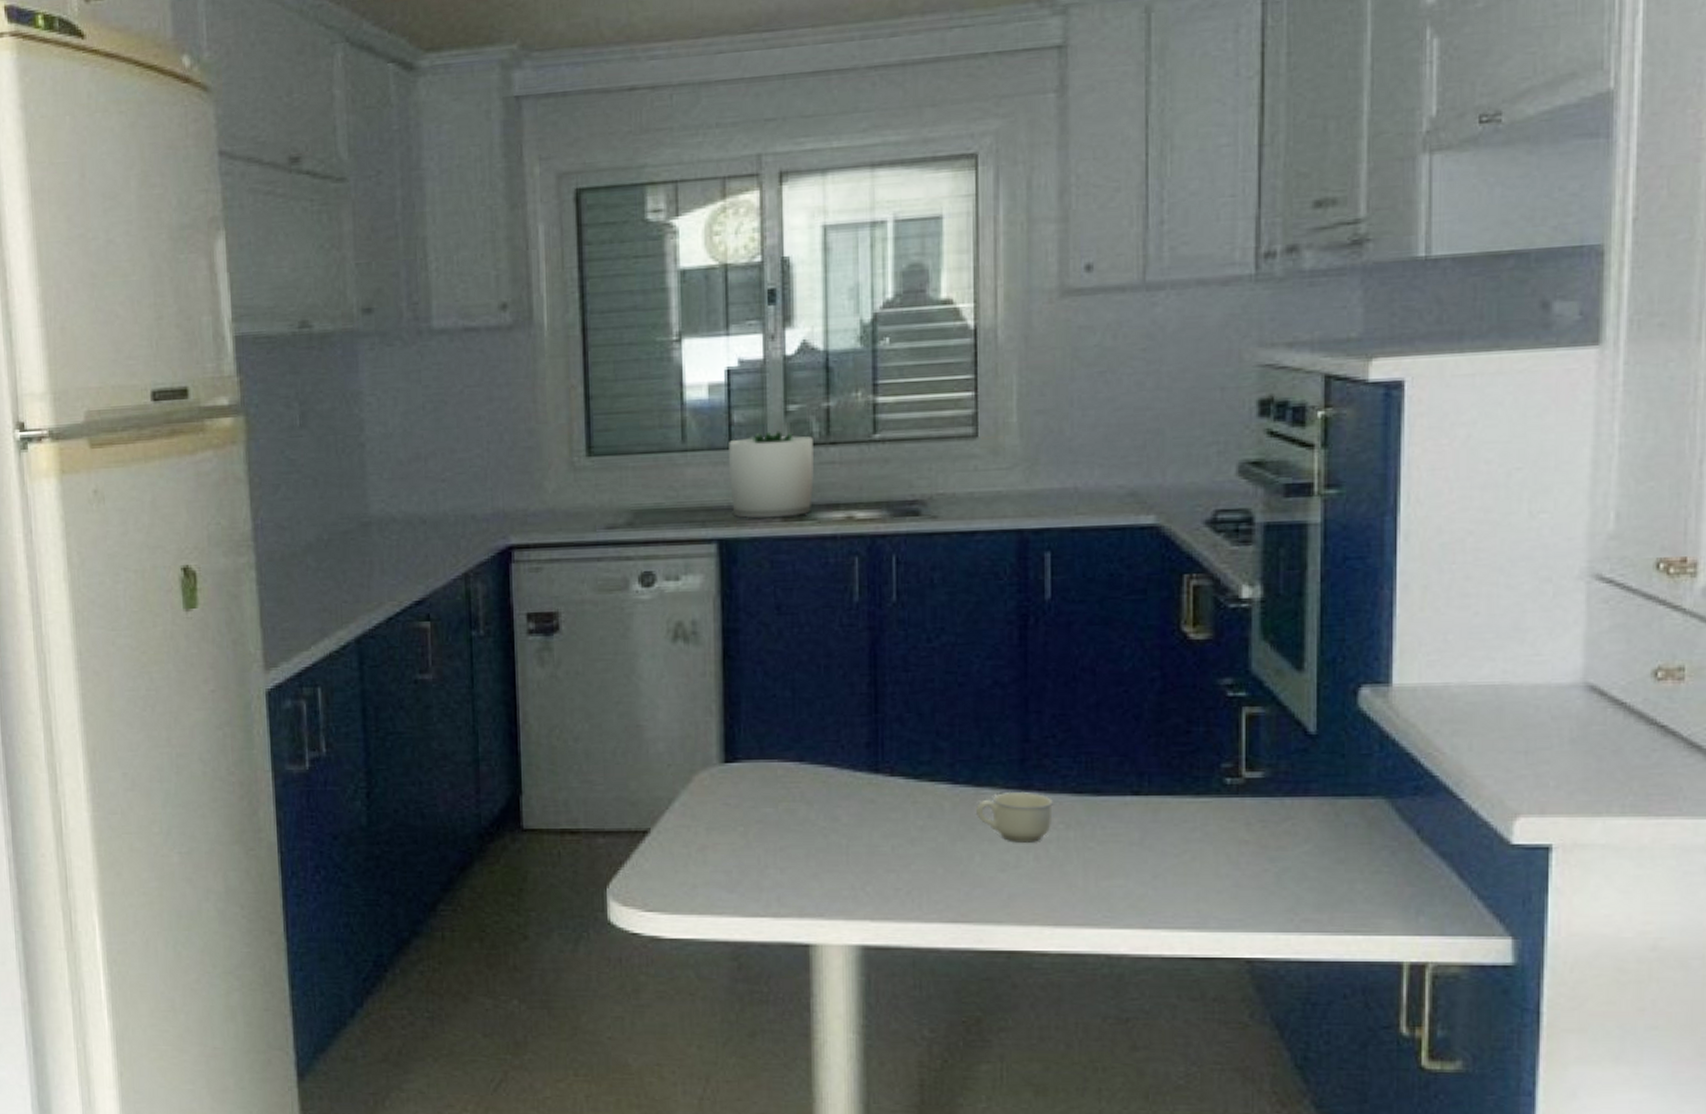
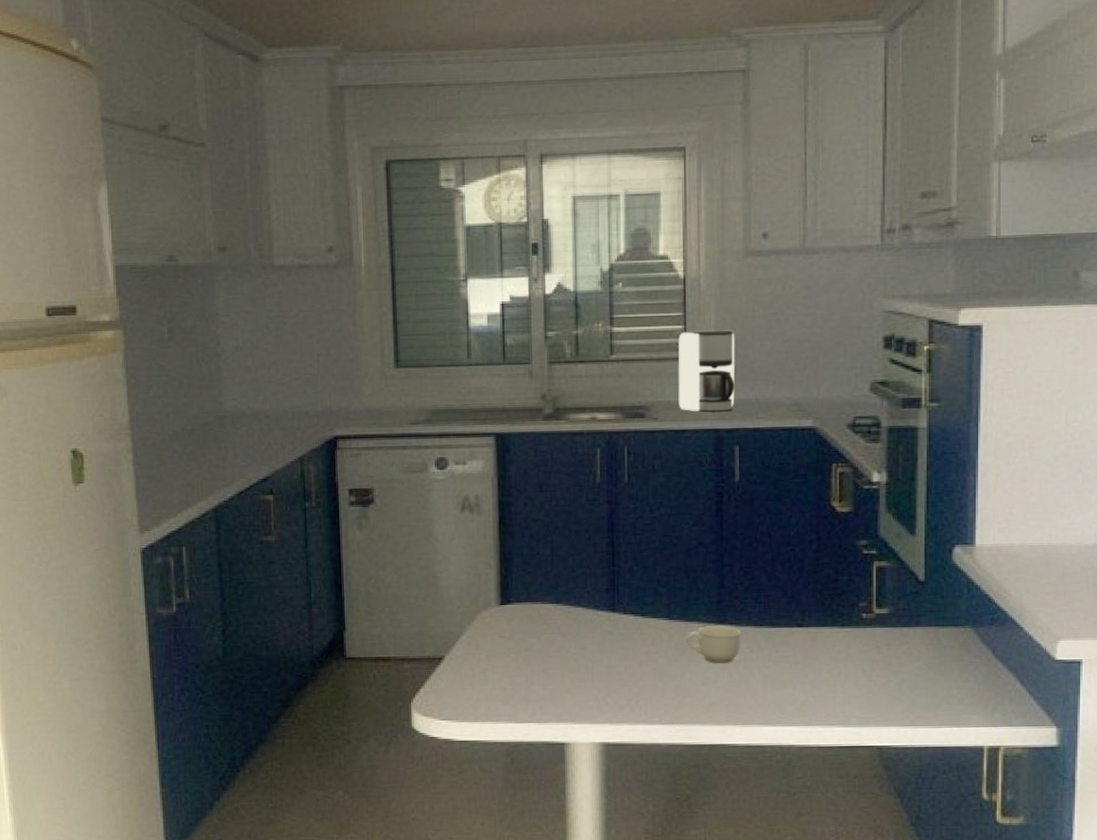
planter: present [729,431,814,519] -> none [503,351,567,418]
coffee maker: none [966,396,1045,508] -> present [678,330,735,413]

